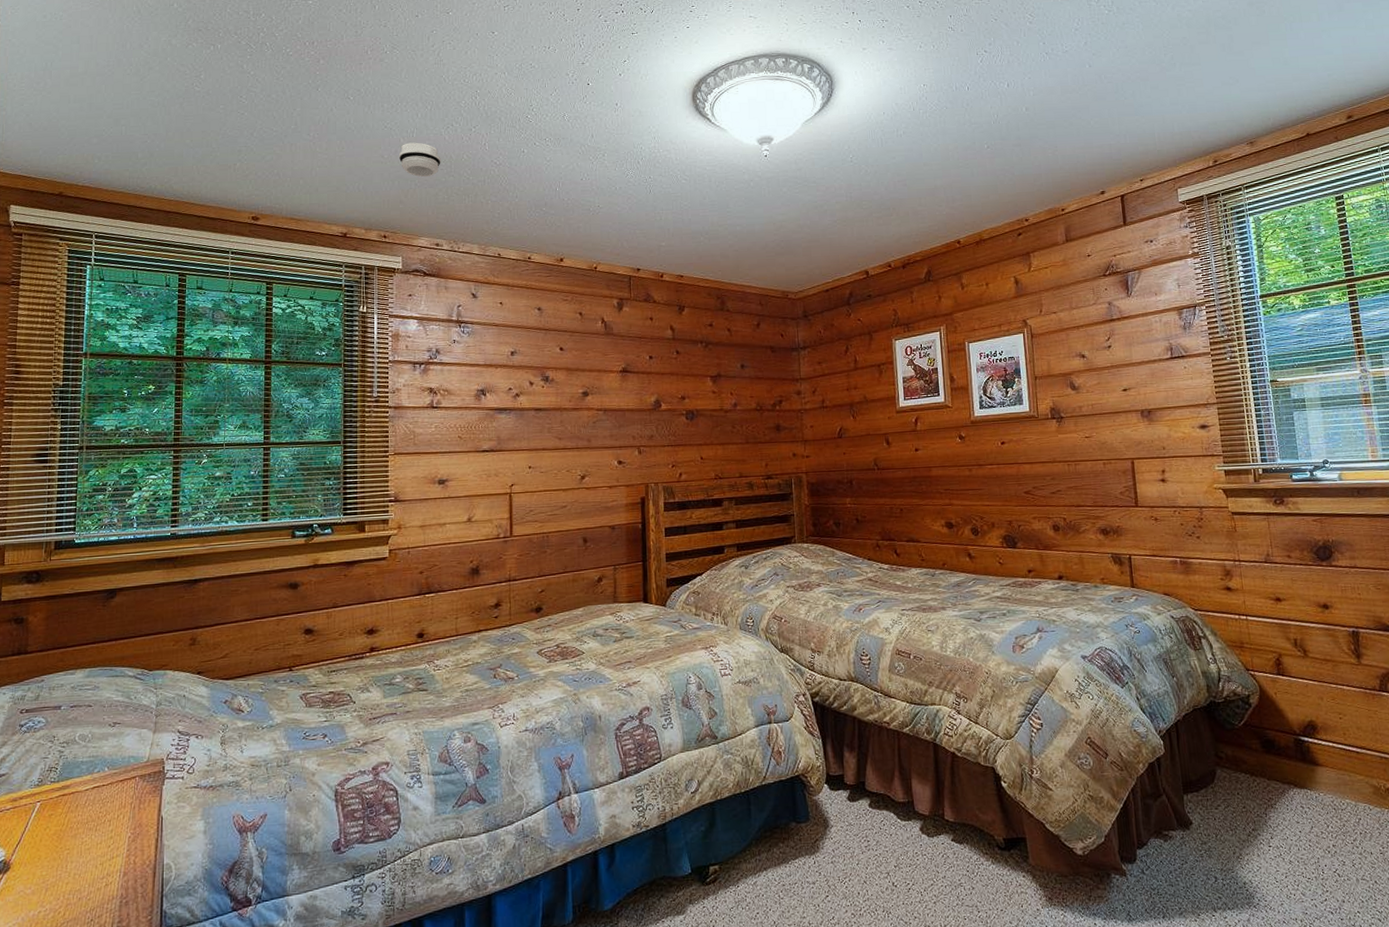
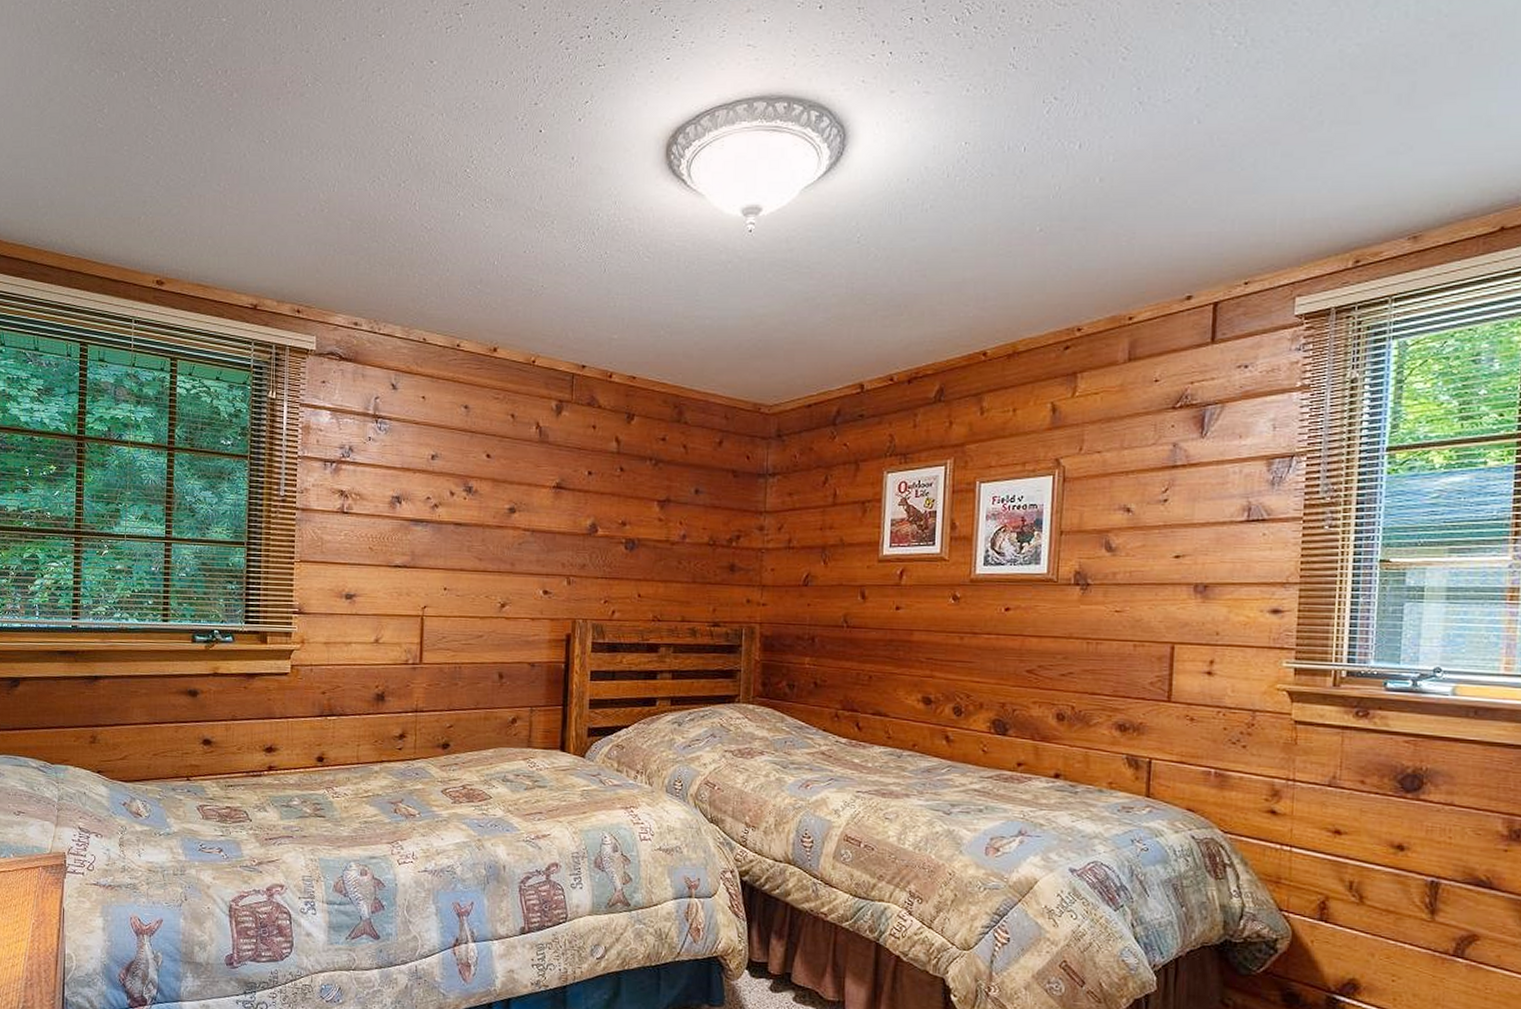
smoke detector: present [398,142,441,178] -> none [316,198,364,242]

